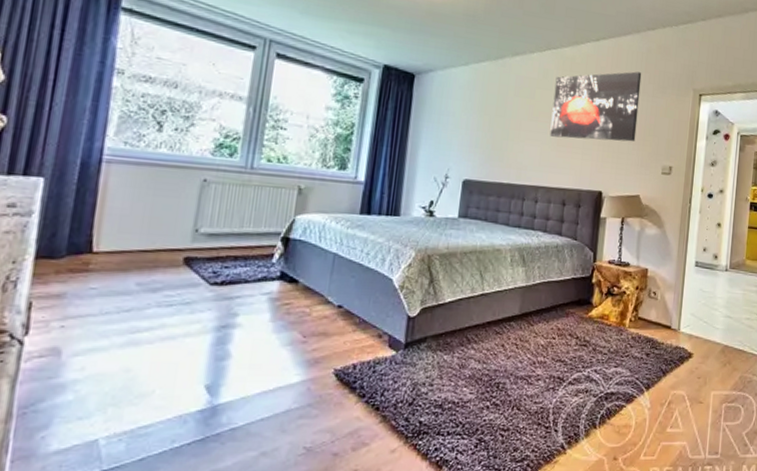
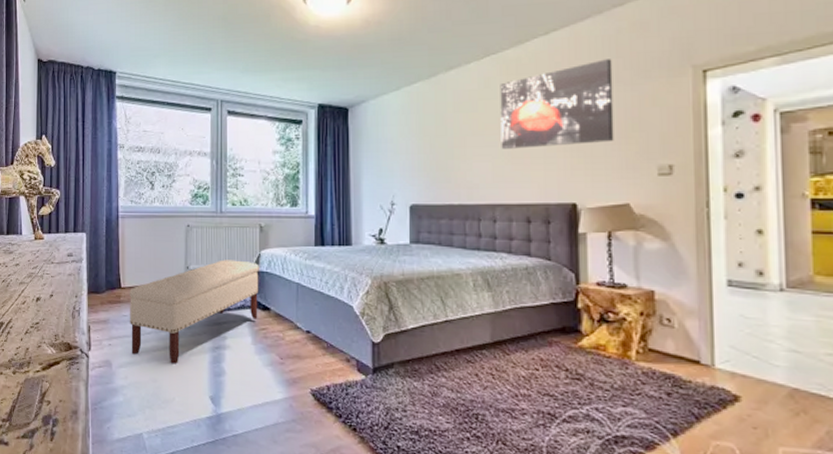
bench: none [95,223,292,349] -> present [129,259,259,364]

